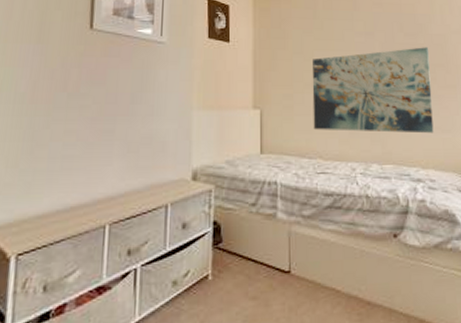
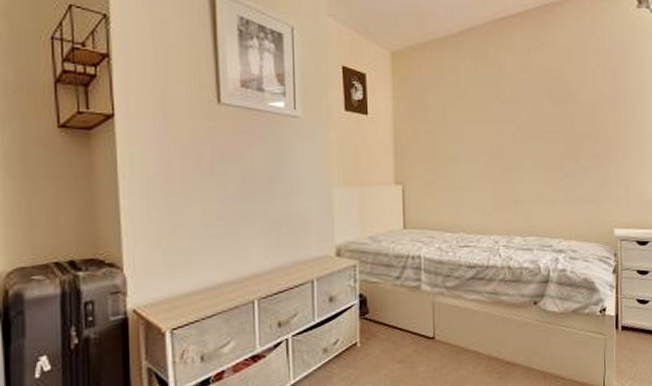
wall art: present [312,47,434,134] -> none [455,116,579,206]

